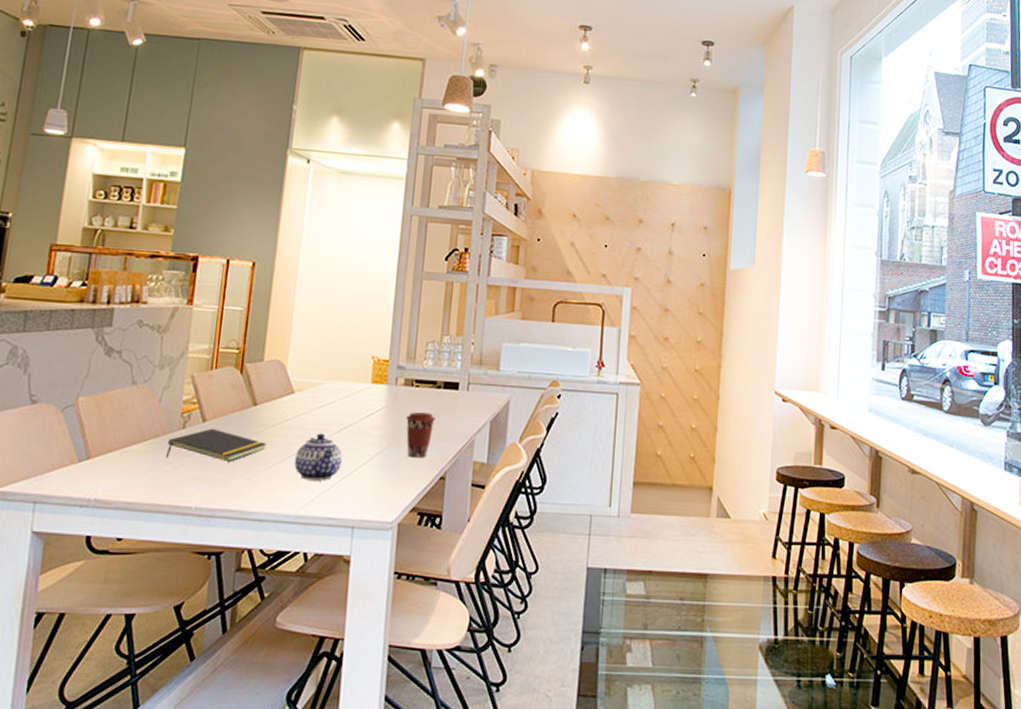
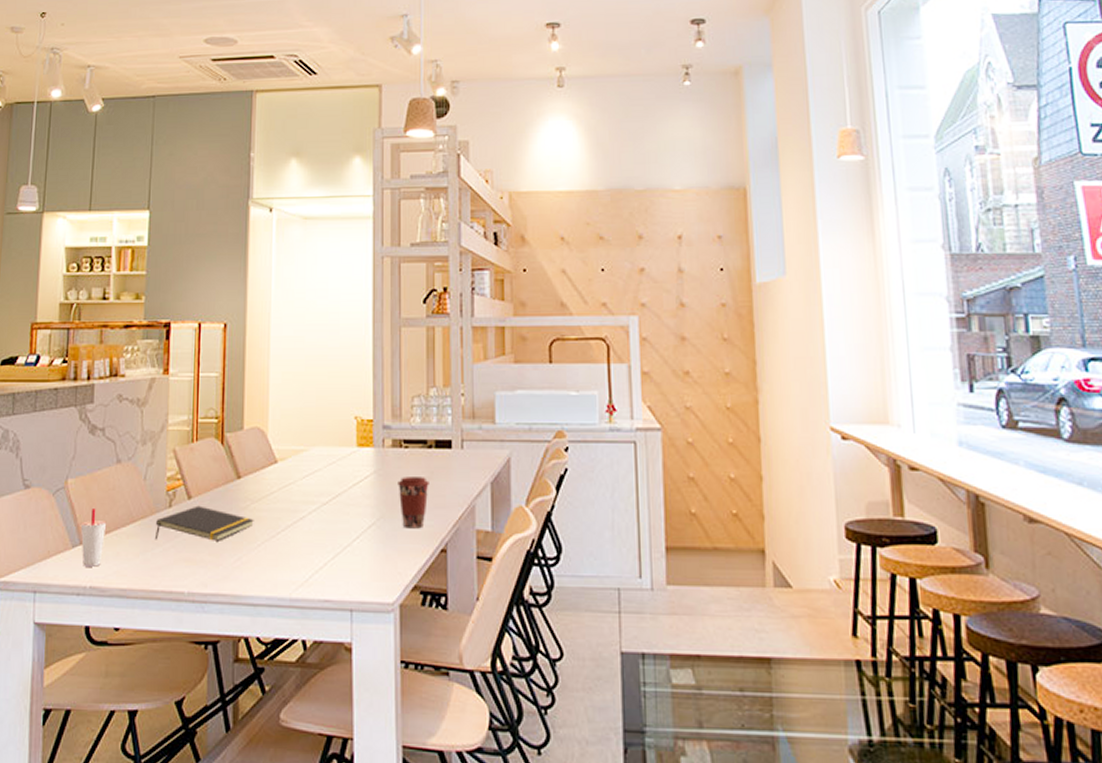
cup: none [88,426,117,481] -> present [80,509,107,567]
teapot: present [294,433,343,481] -> none [284,505,333,559]

